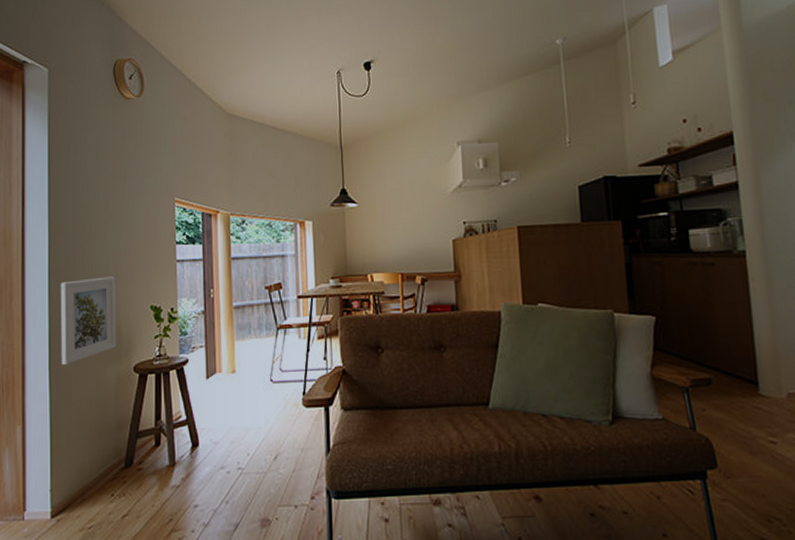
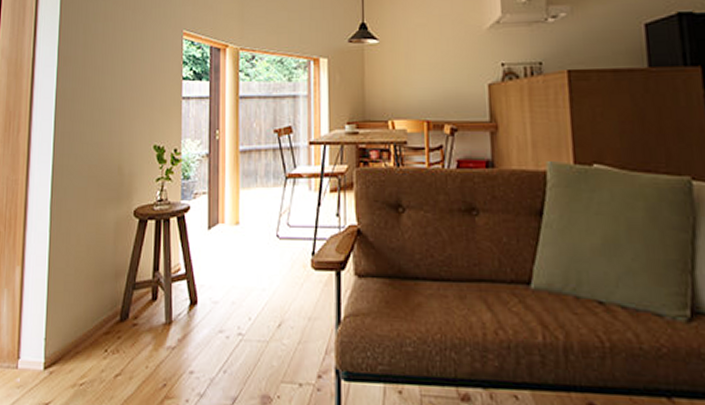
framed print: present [60,276,116,365] -> none [62,112,119,204]

